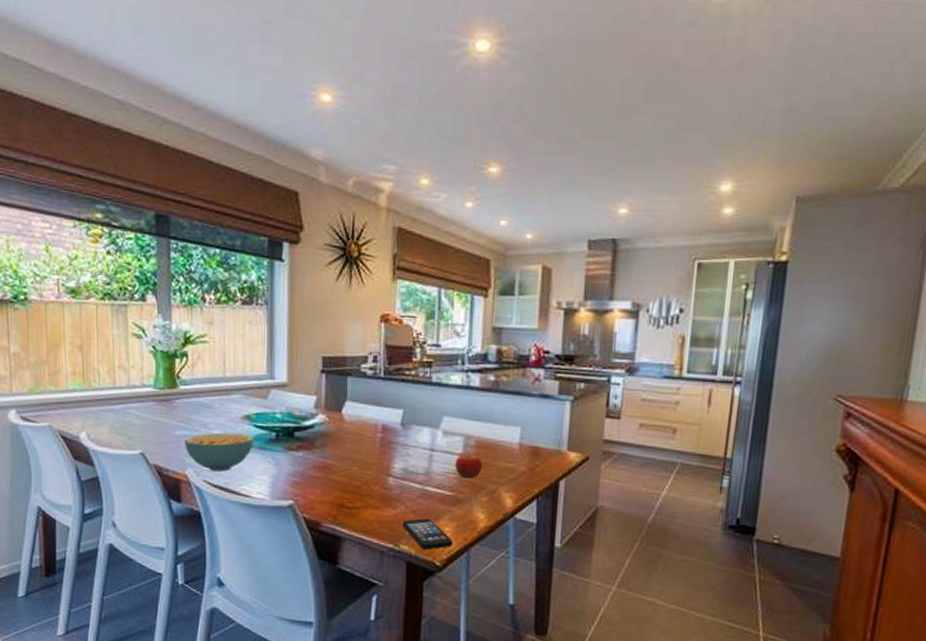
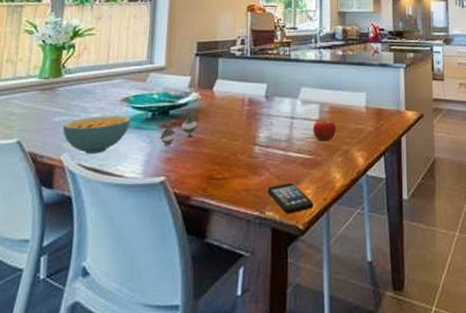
teapot: none [285,438,326,470] -> present [159,114,198,146]

